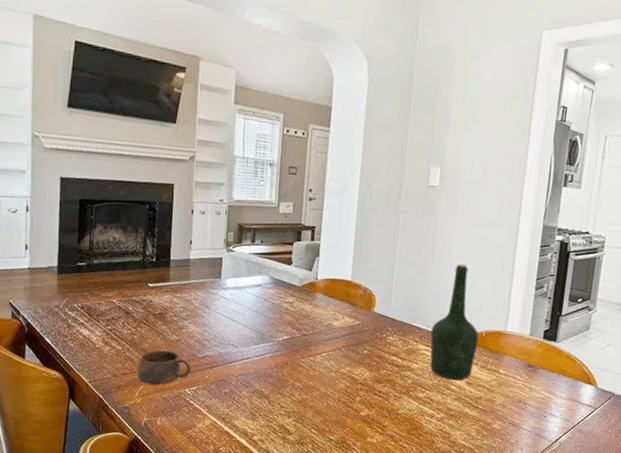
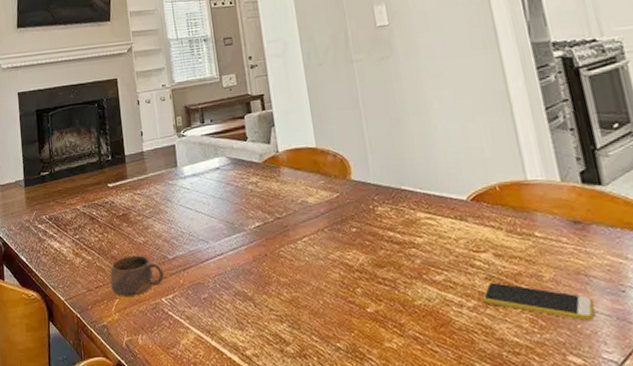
bottle: present [430,264,479,381] -> none [427,107,497,254]
smartphone: none [449,402,524,435] -> present [482,282,595,322]

